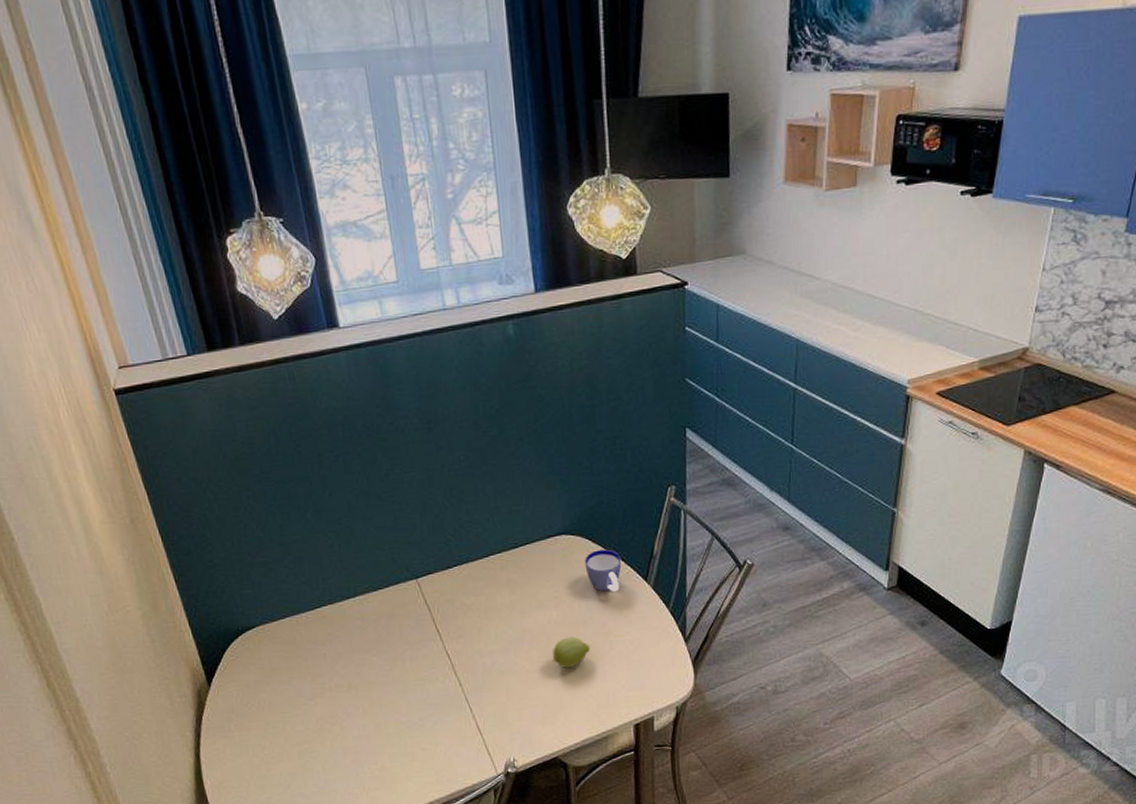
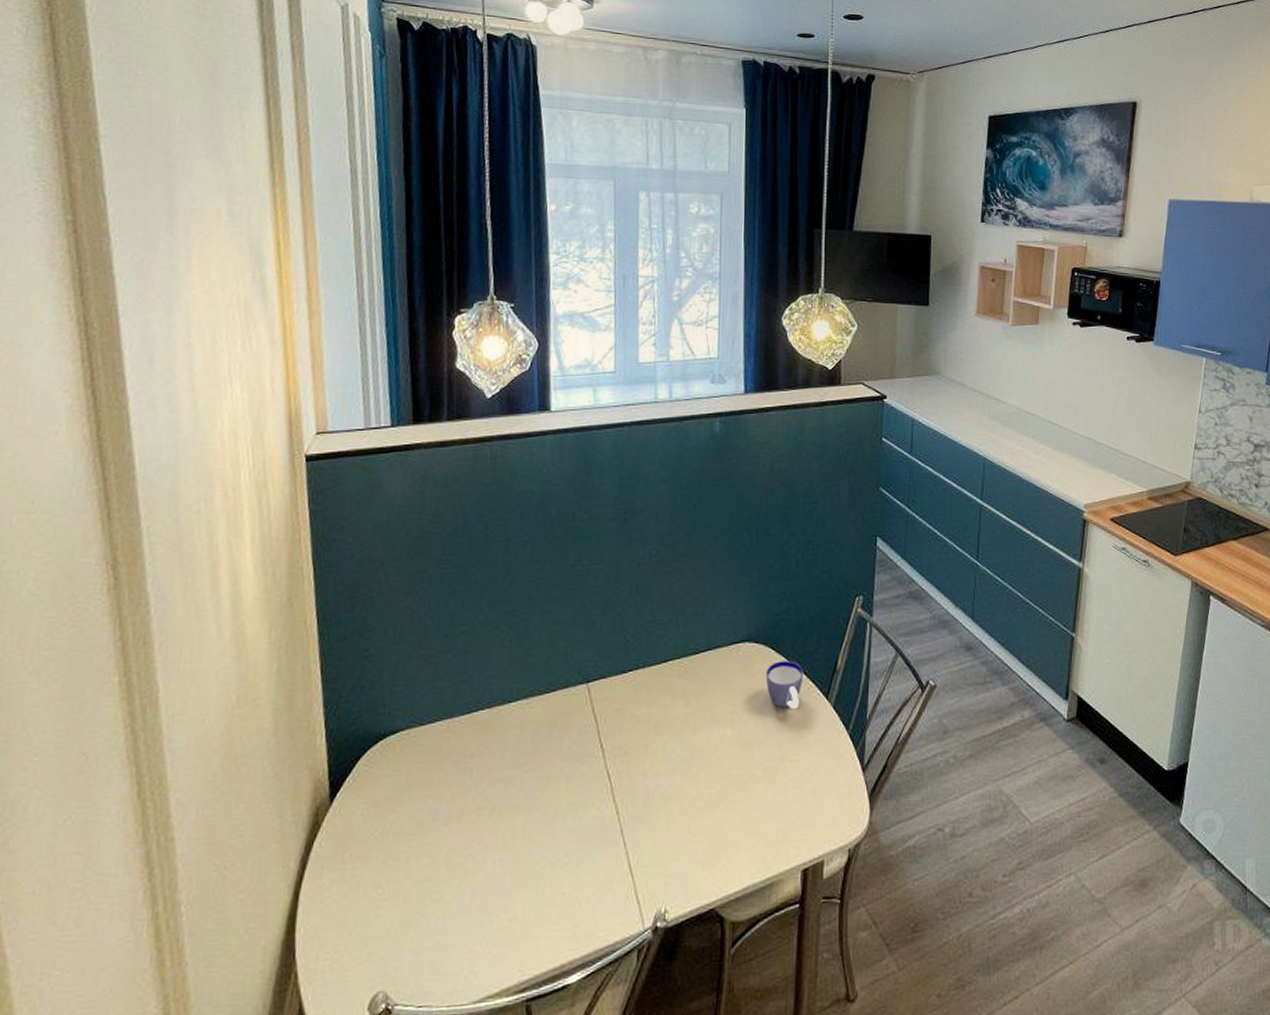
fruit: present [552,636,591,669] -> none [721,759,763,798]

